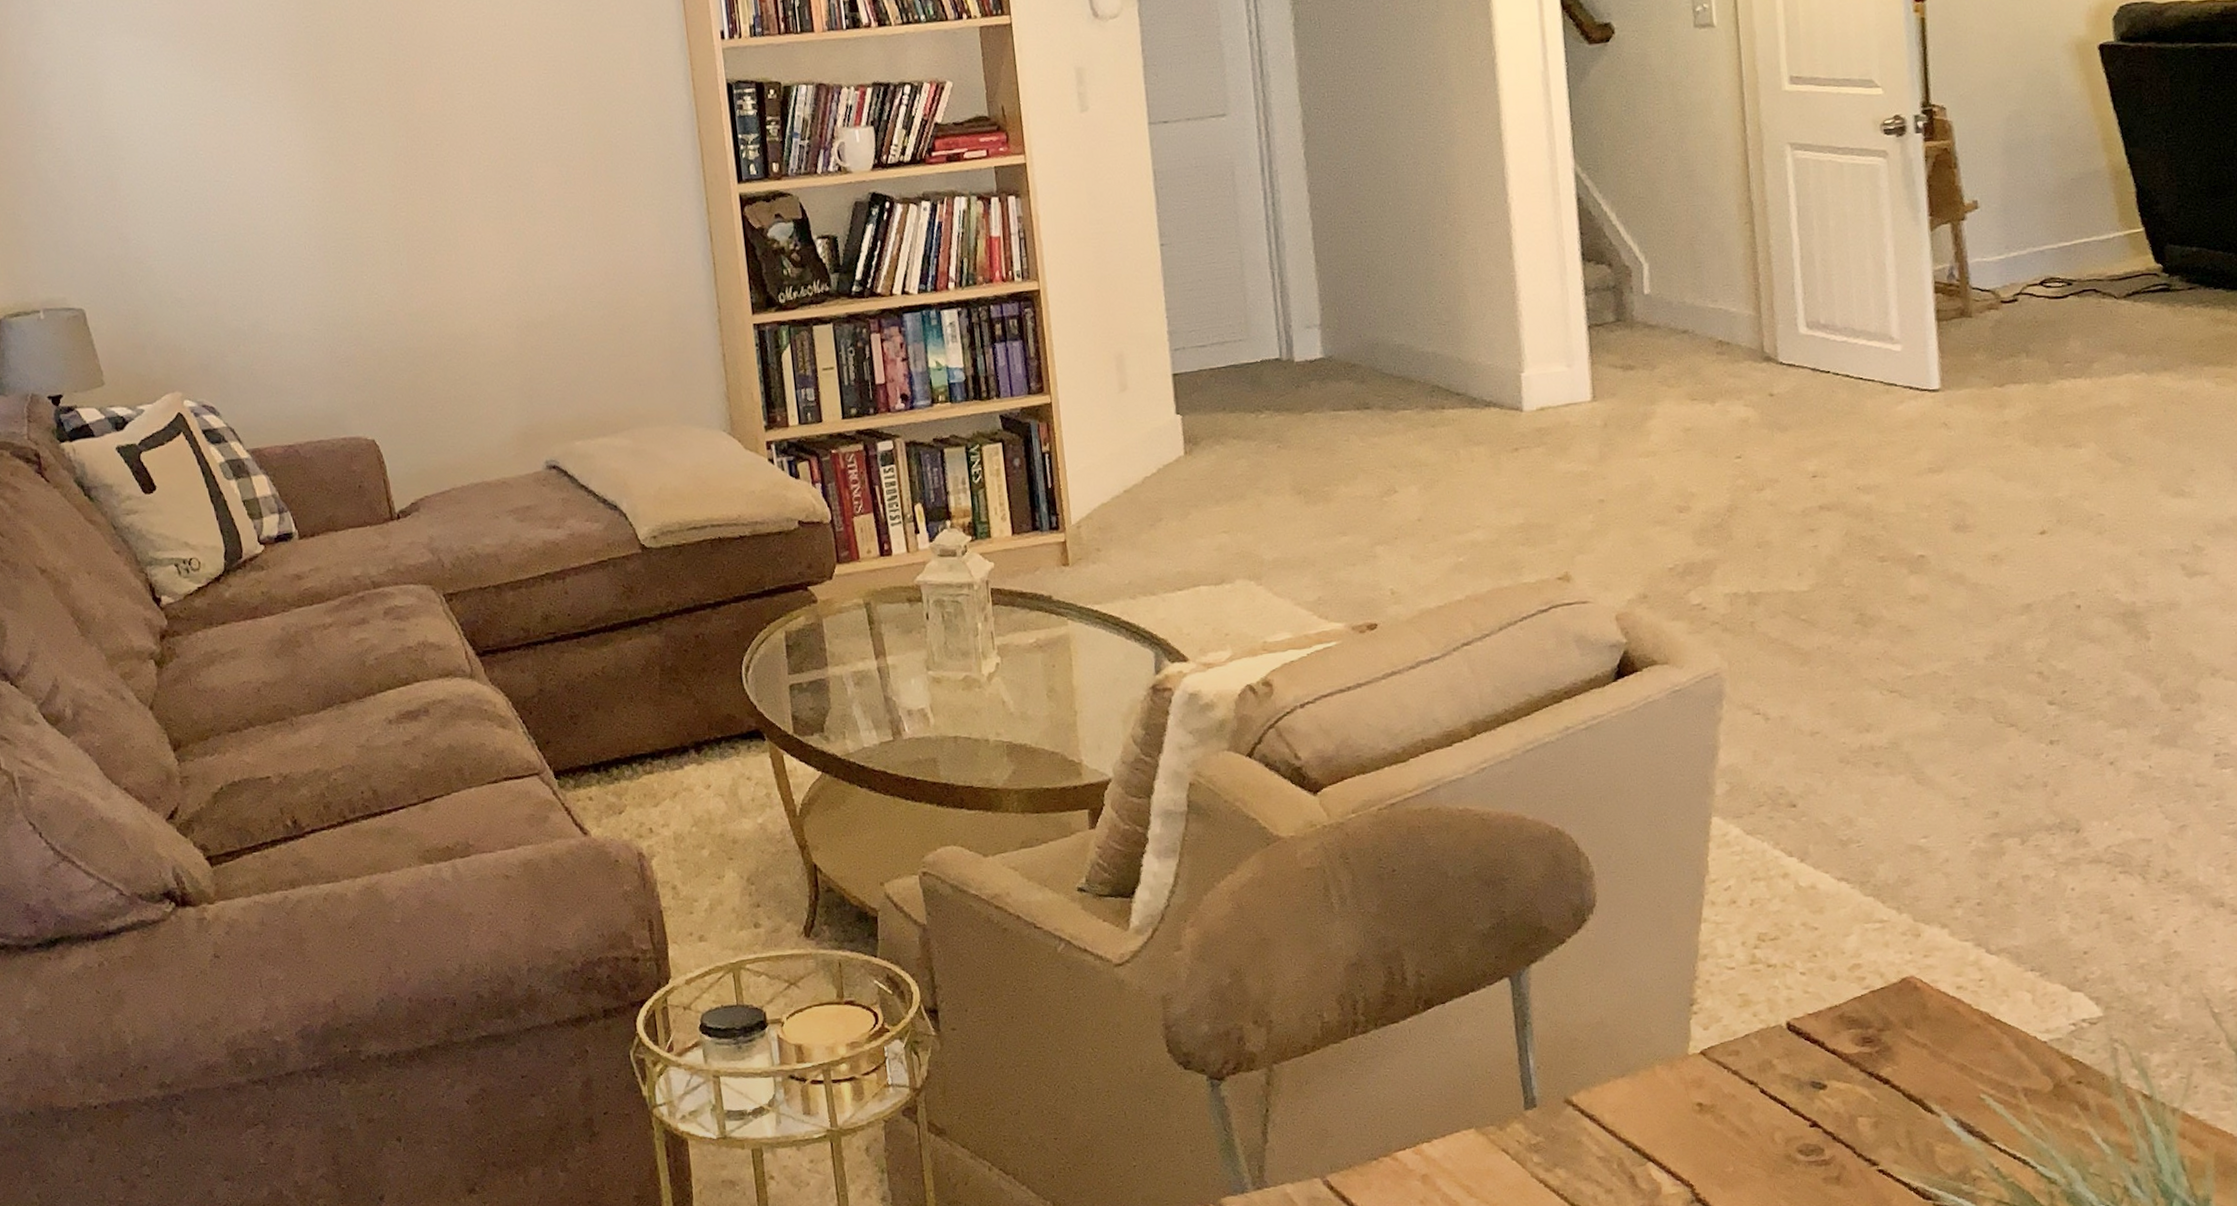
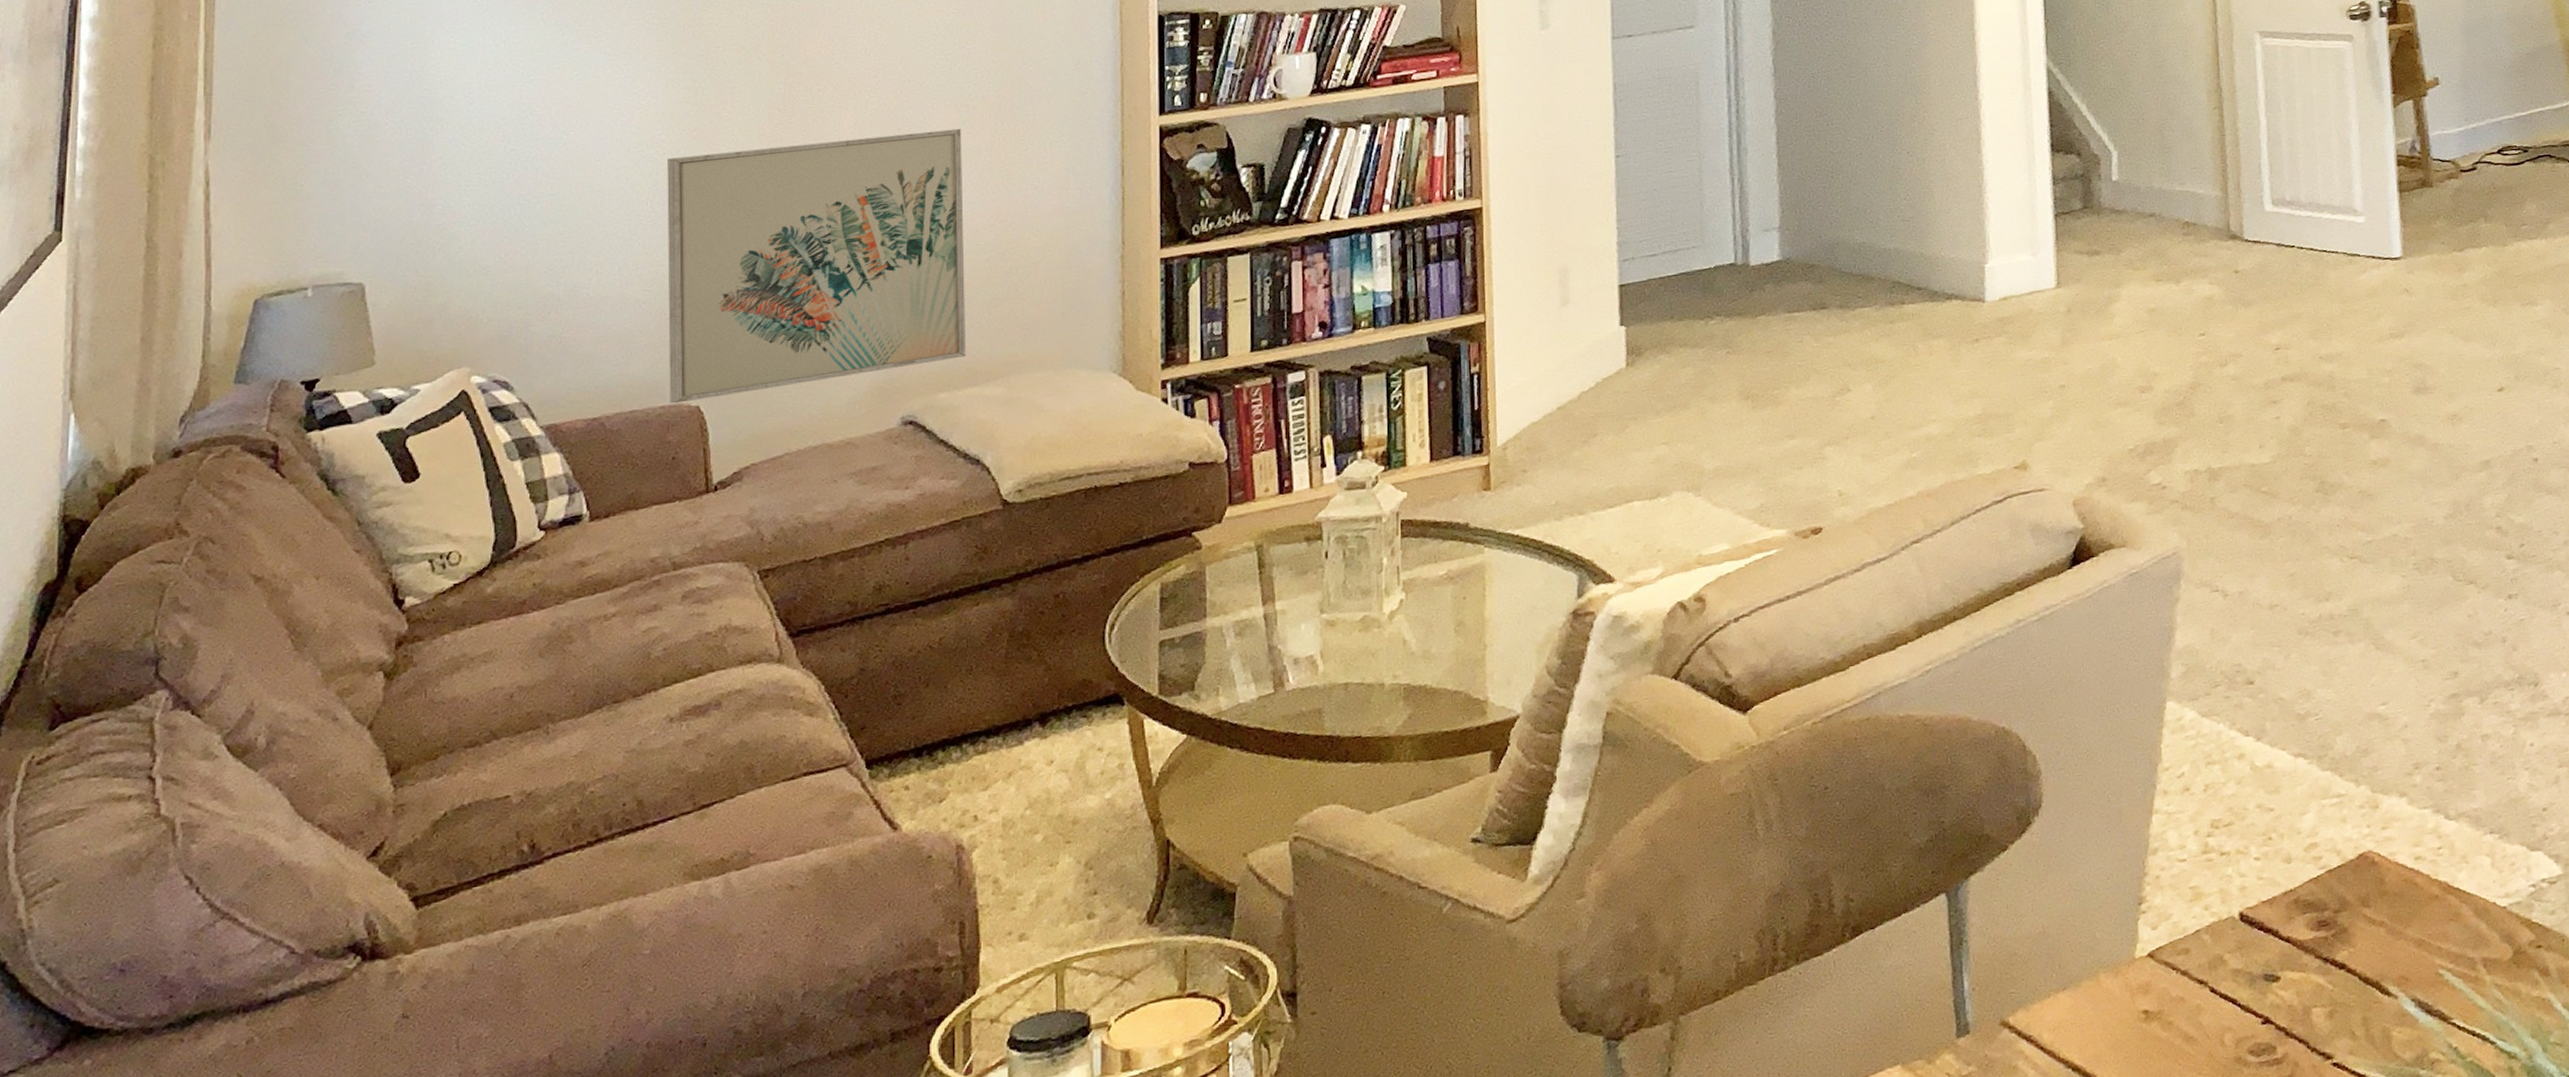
wall art: none [316,188,594,437] -> present [667,128,966,404]

